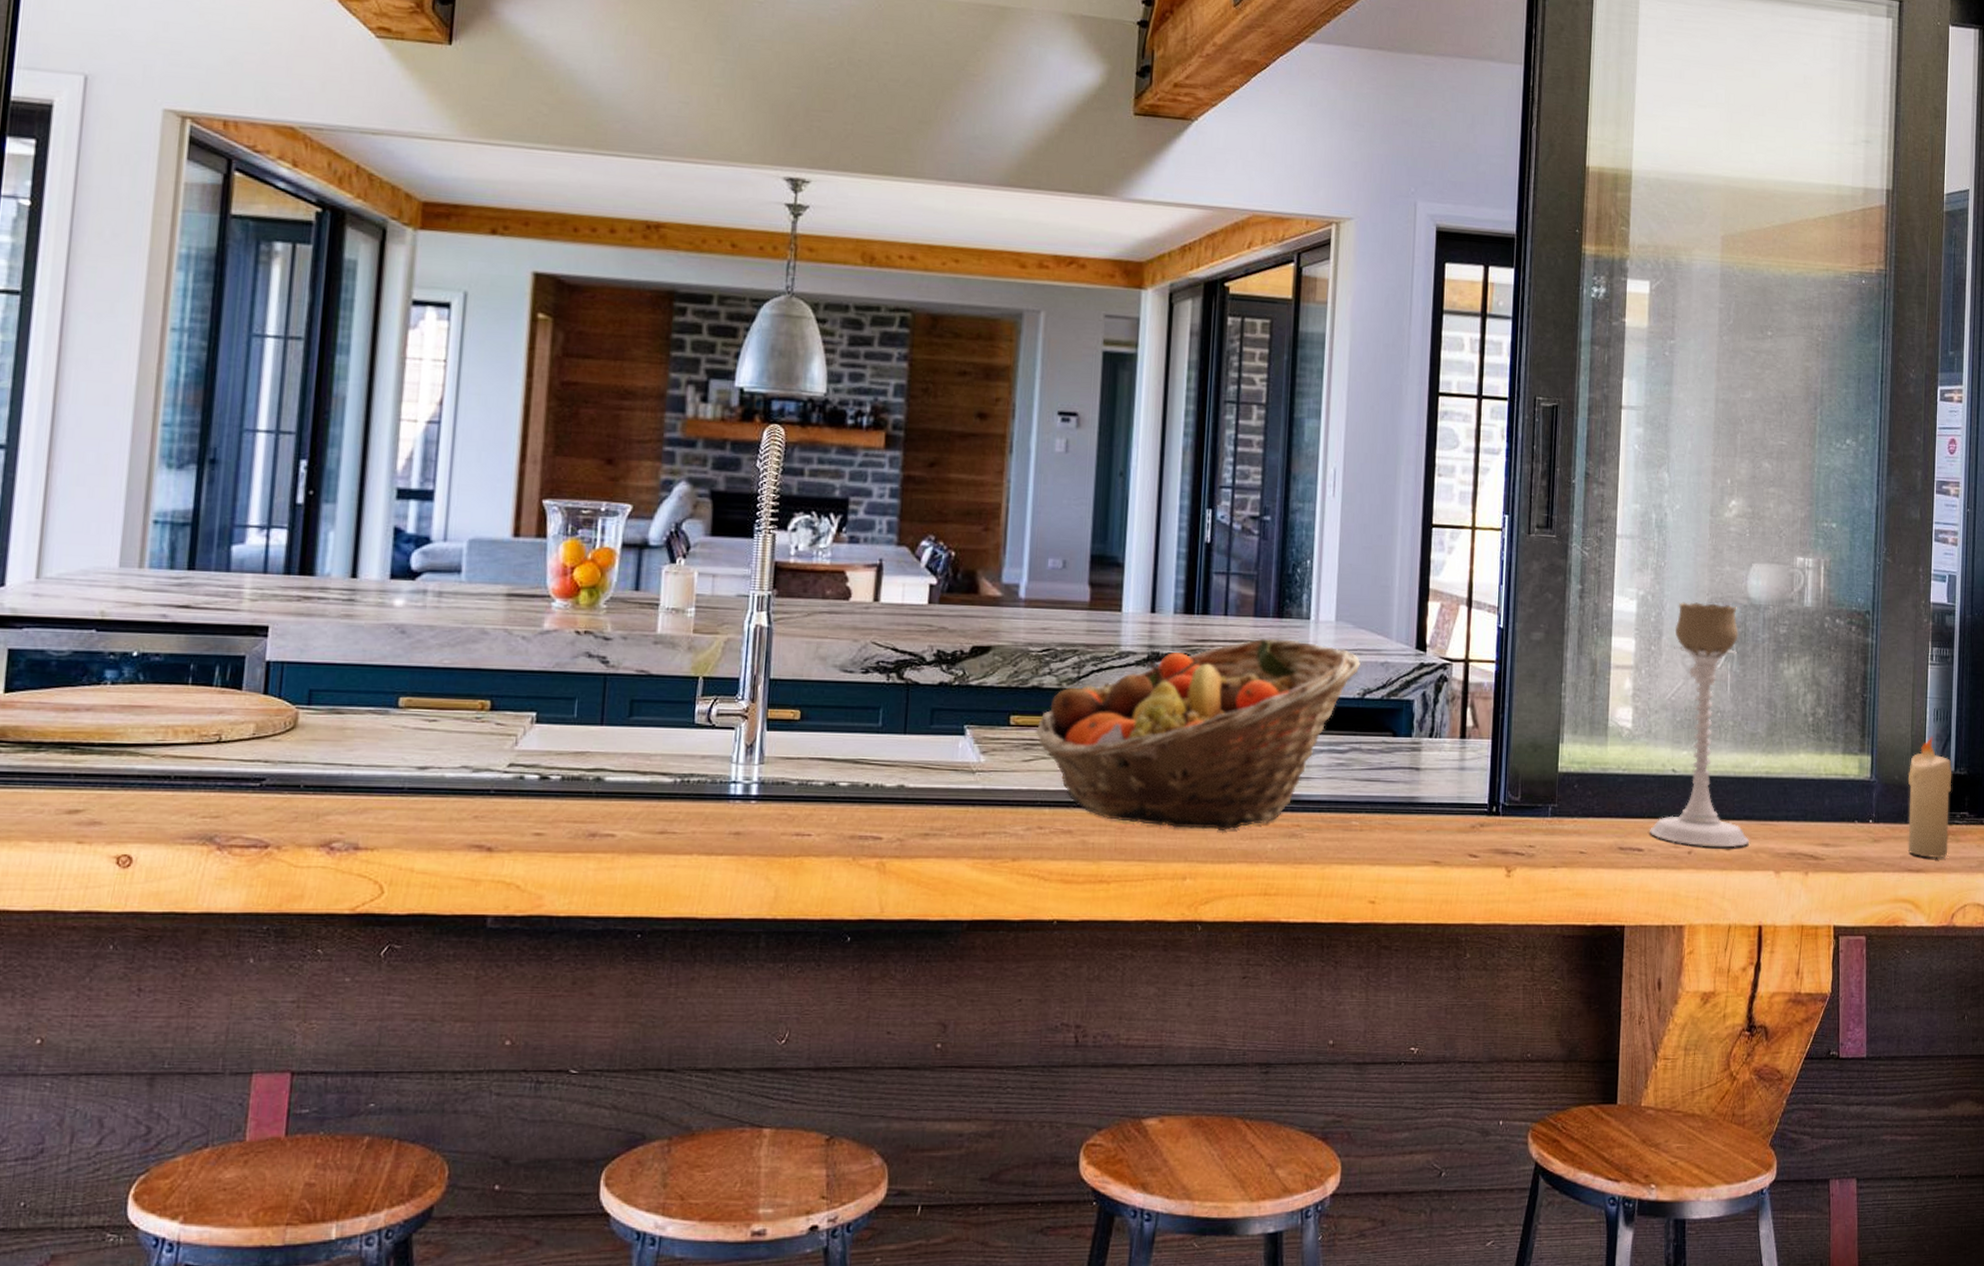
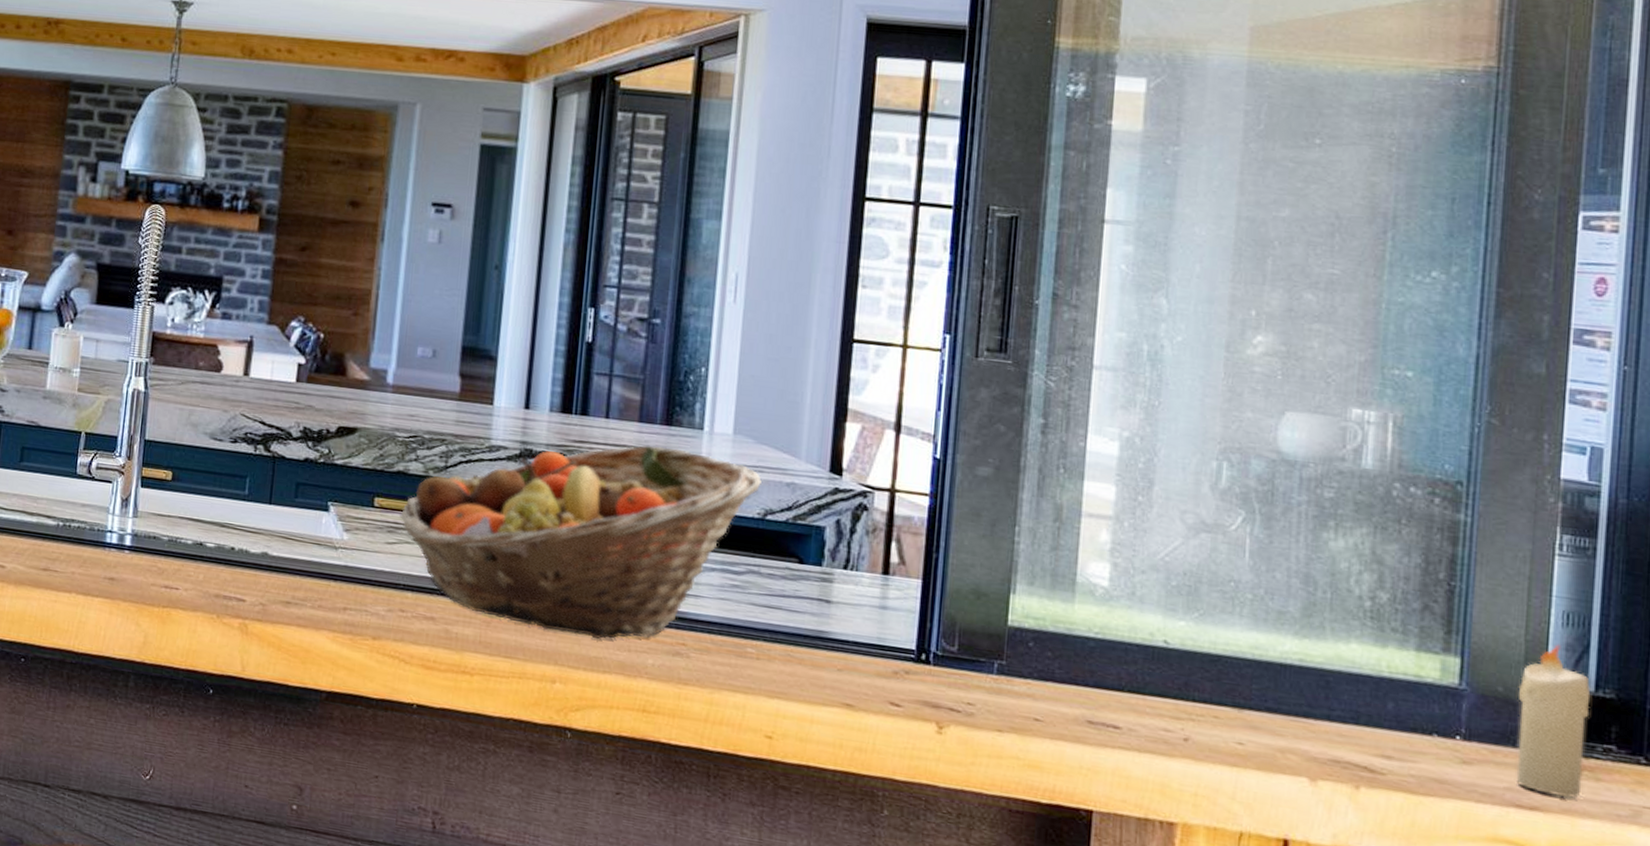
candle holder: present [1650,602,1749,848] -> none [1130,448,1272,743]

